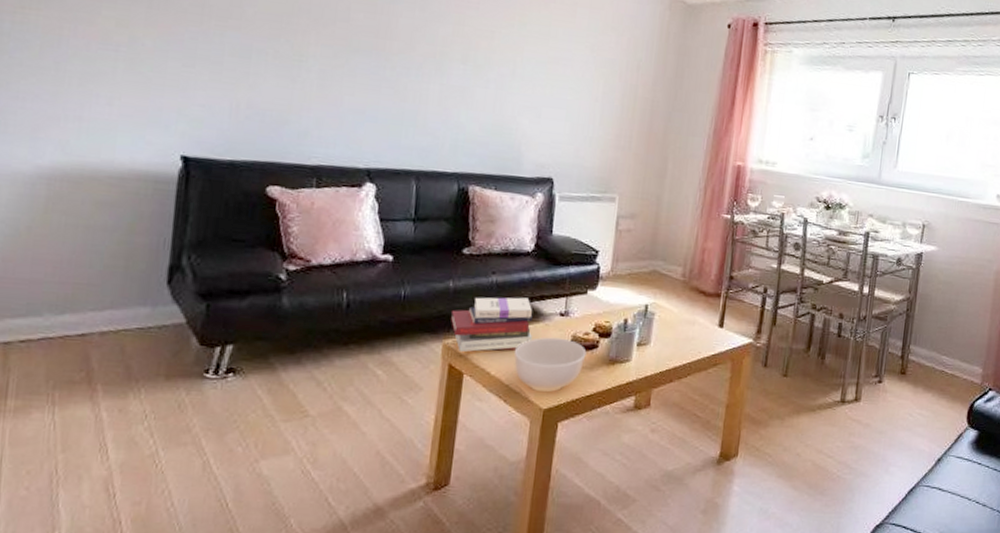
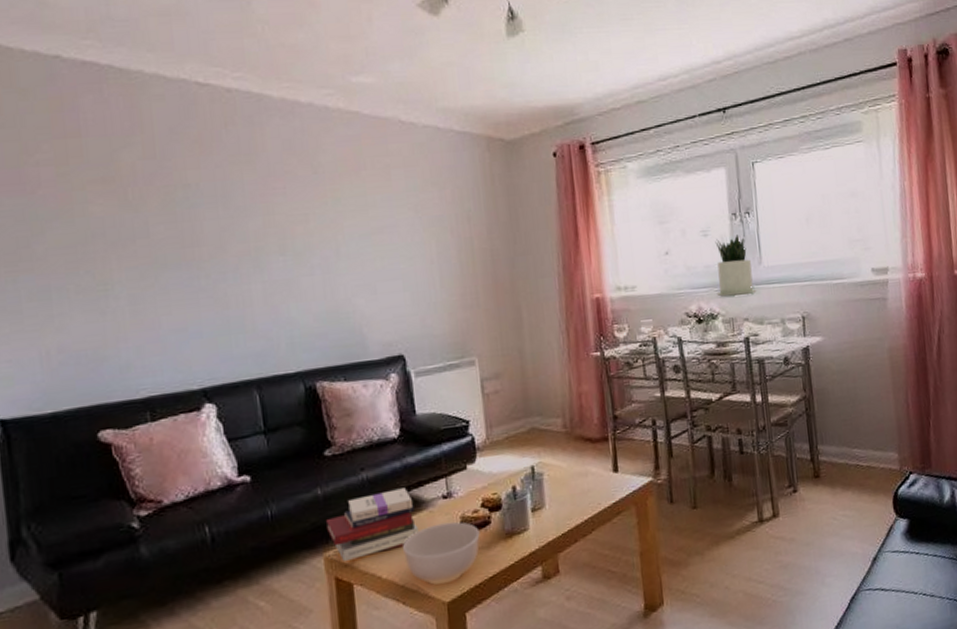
planter: none [849,136,887,194] -> present [715,234,757,297]

